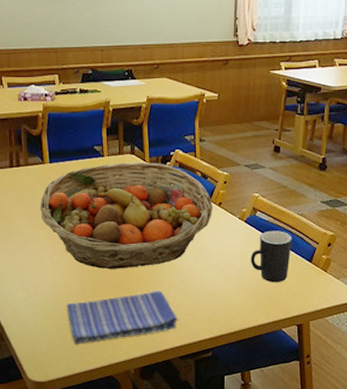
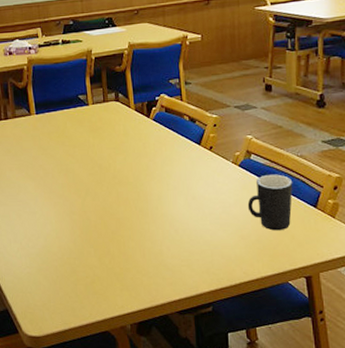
fruit basket: present [39,162,214,269] -> none [28,108,204,219]
dish towel: present [66,290,179,345] -> none [58,240,174,298]

